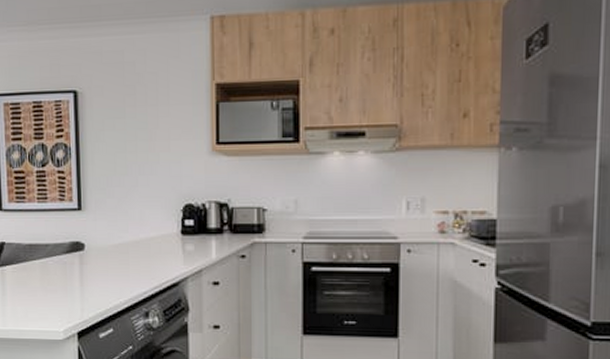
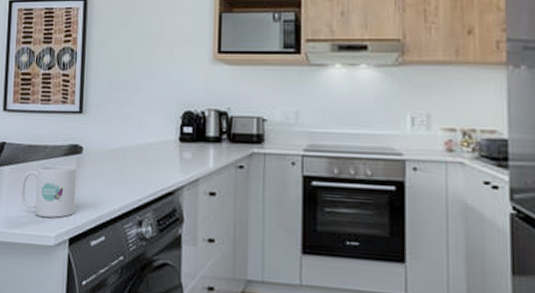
mug: none [24,262,81,313] -> present [20,164,76,218]

